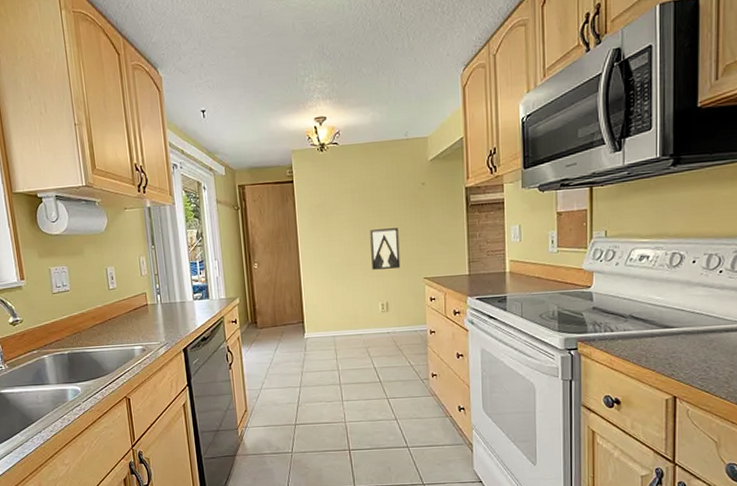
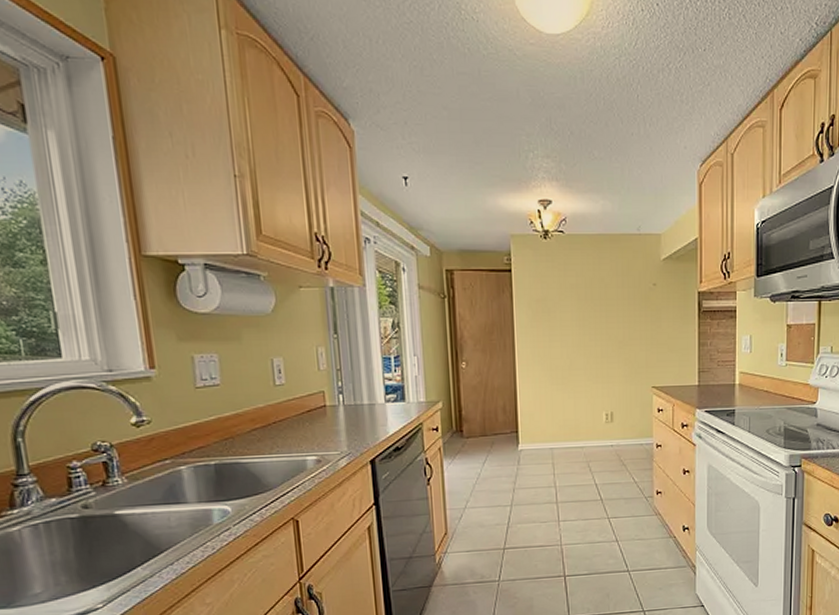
wall art: present [370,228,401,270] -> none [596,331,628,376]

